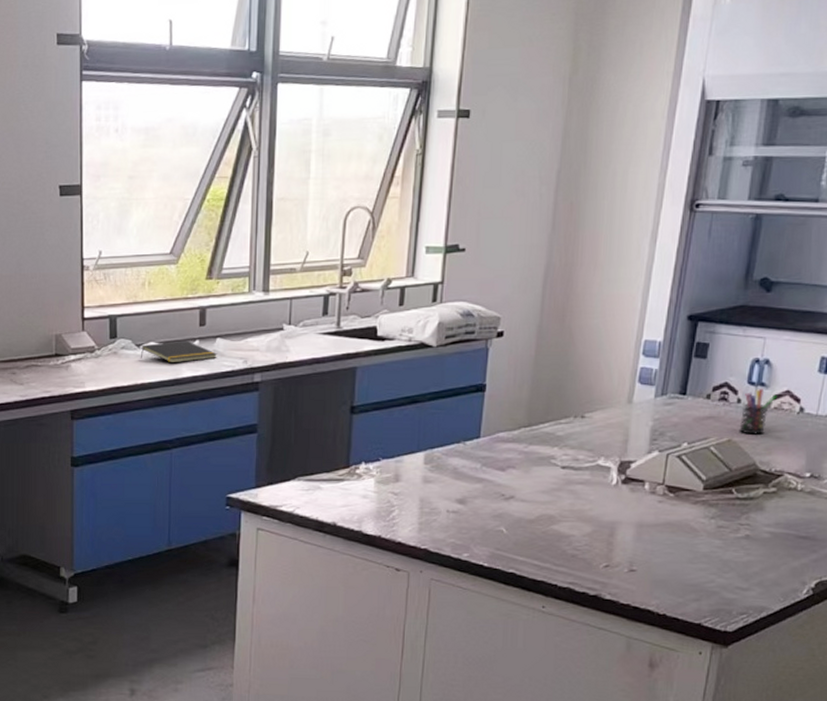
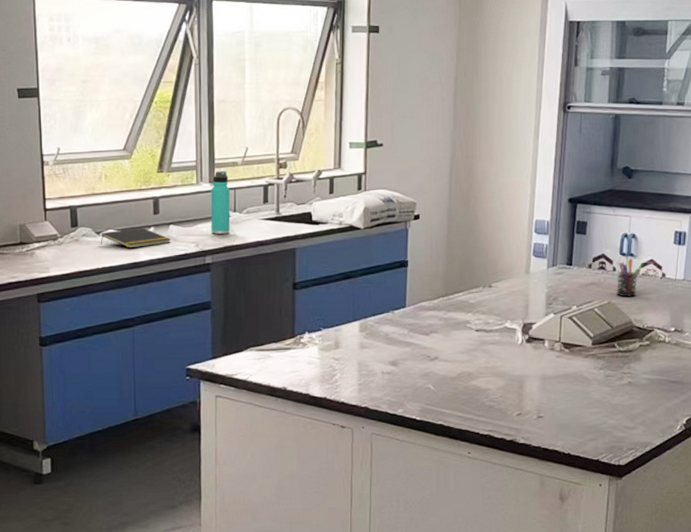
thermos bottle: none [262,277,285,349] -> present [210,170,230,234]

